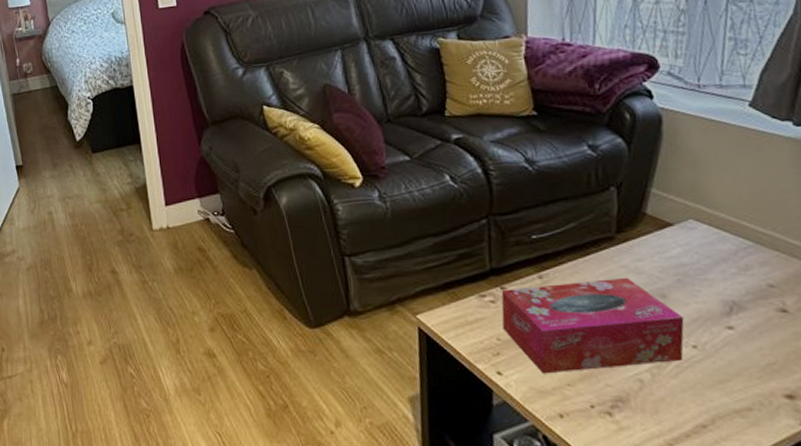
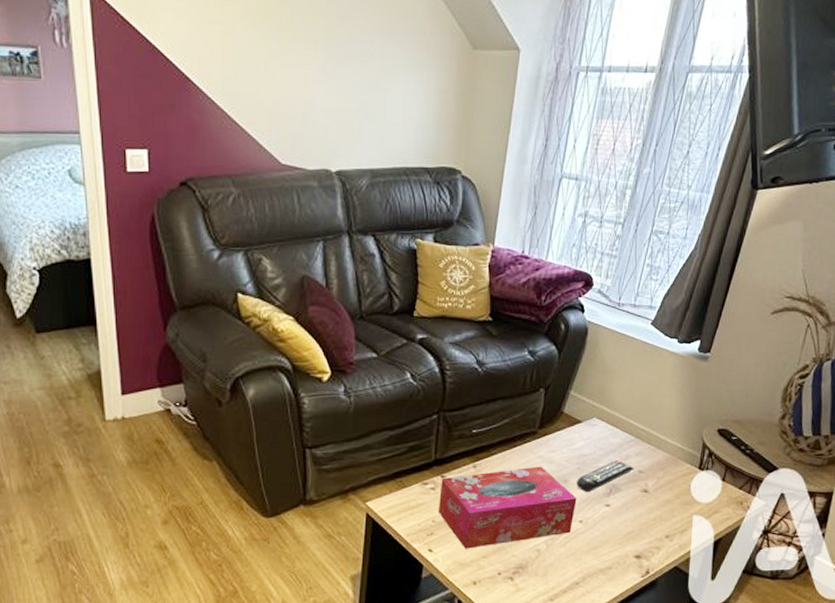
remote control: none [679,271,760,311] -> present [576,460,634,493]

